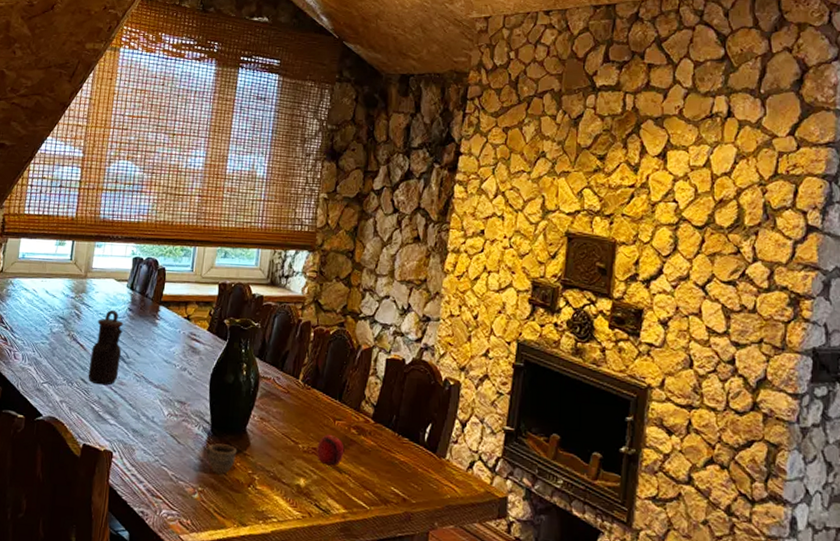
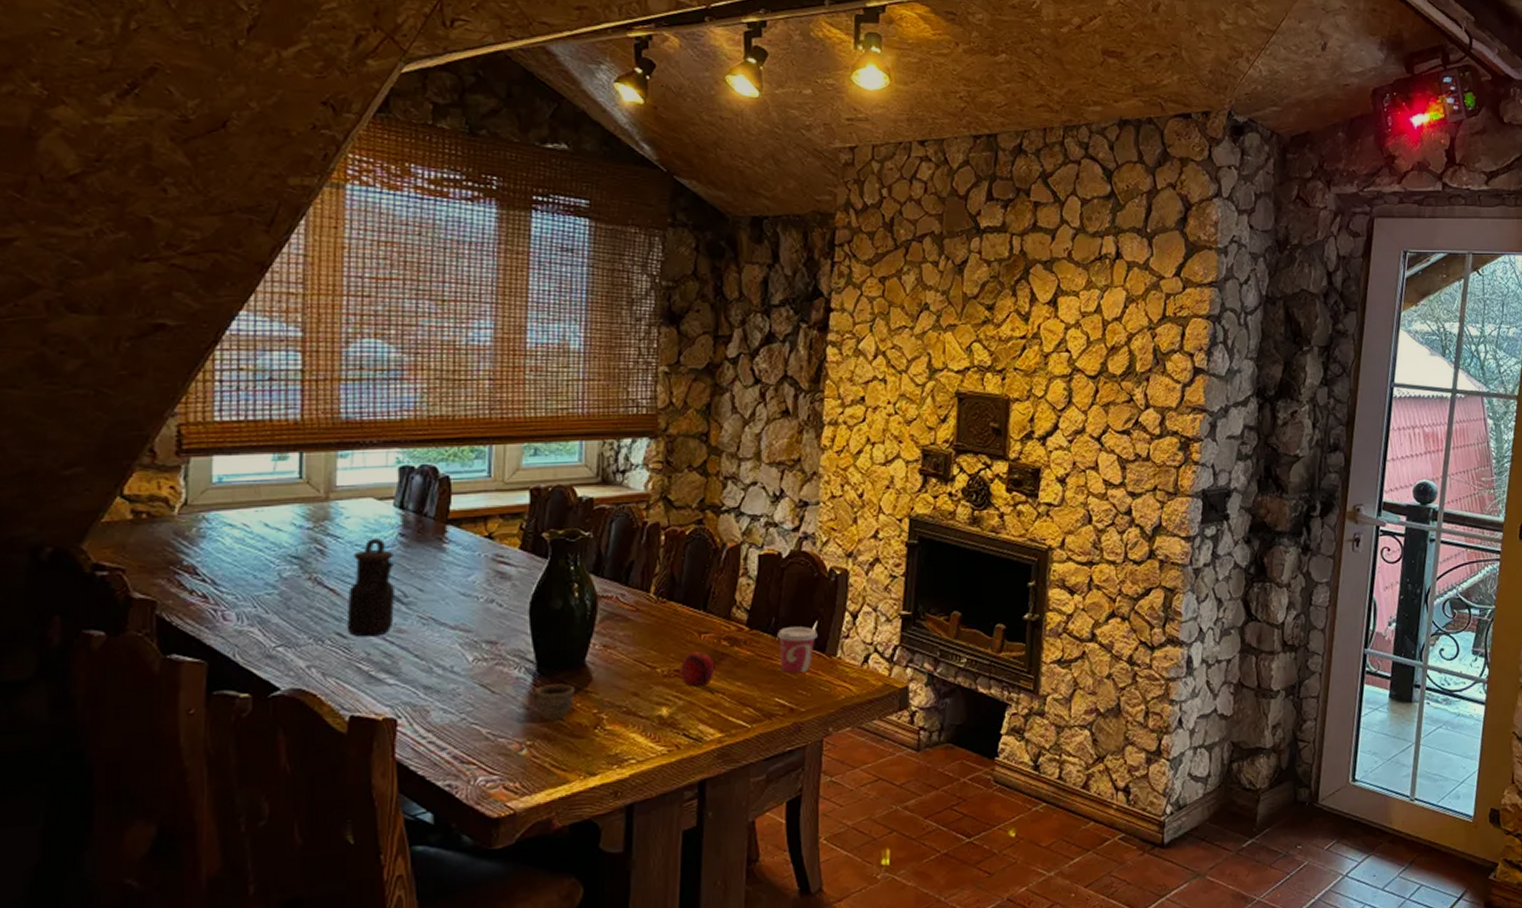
cup: none [397,425,431,469] -> present [778,626,818,674]

